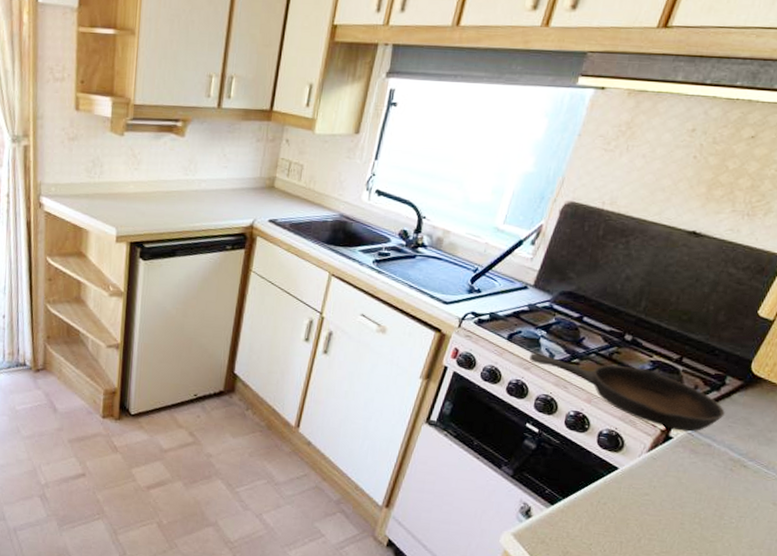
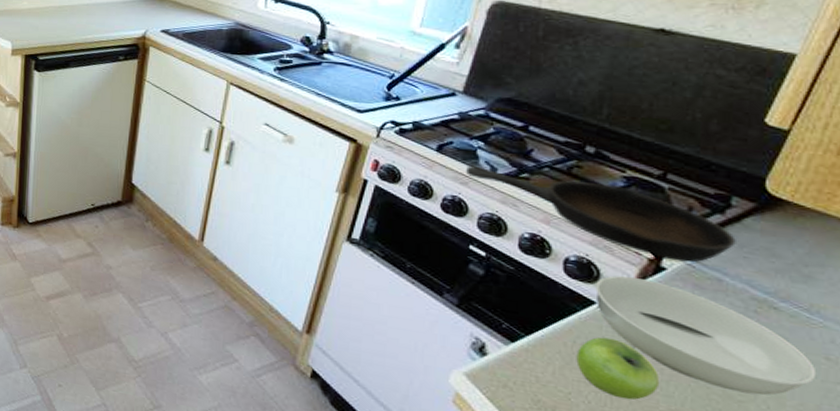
fruit: none [598,496,657,547] -> present [576,337,659,400]
bowl: none [619,445,766,536] -> present [595,275,817,395]

